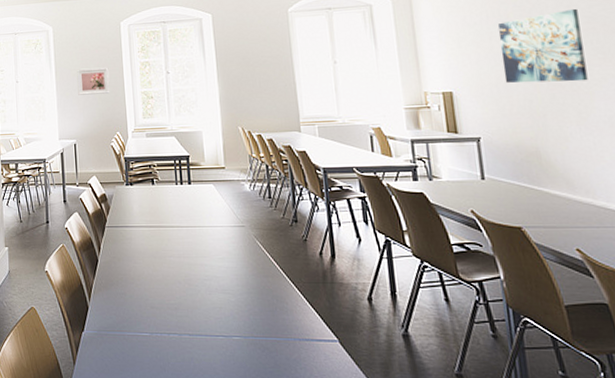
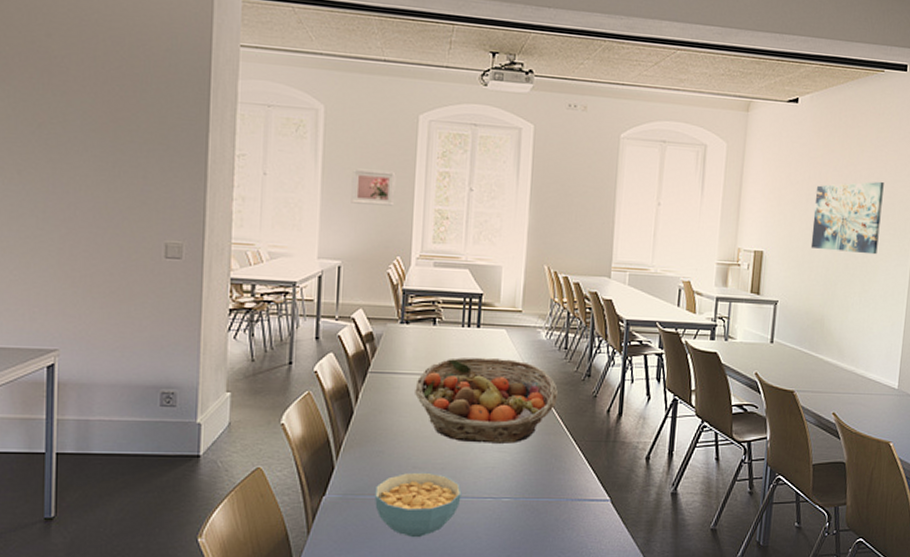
cereal bowl: none [123,311,196,372] -> present [375,472,462,538]
fruit basket: none [144,209,270,286] -> present [415,357,559,444]

